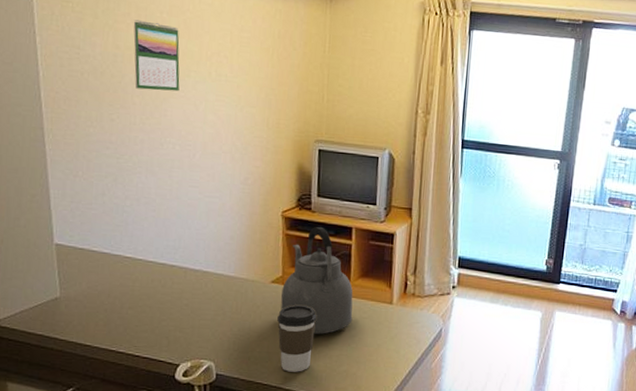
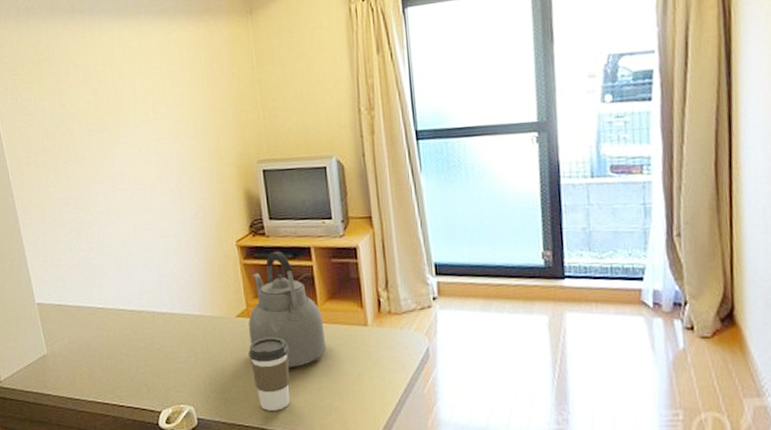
calendar: present [133,20,180,92] -> none [73,75,122,143]

